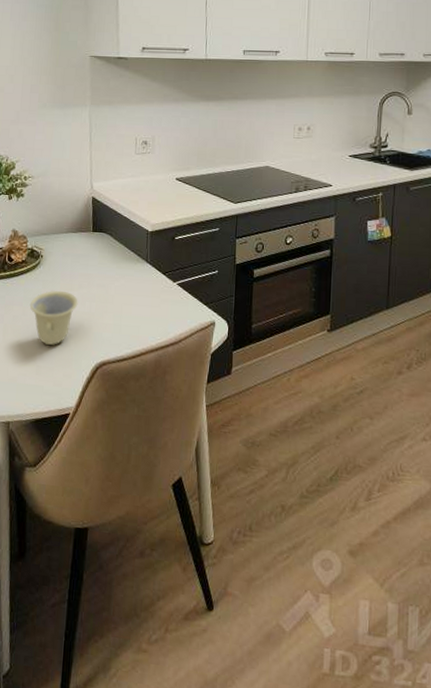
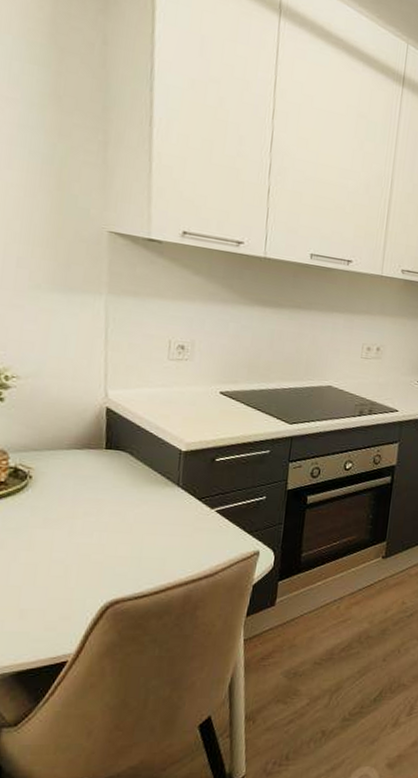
cup: present [29,290,78,345] -> none [10,518,83,584]

